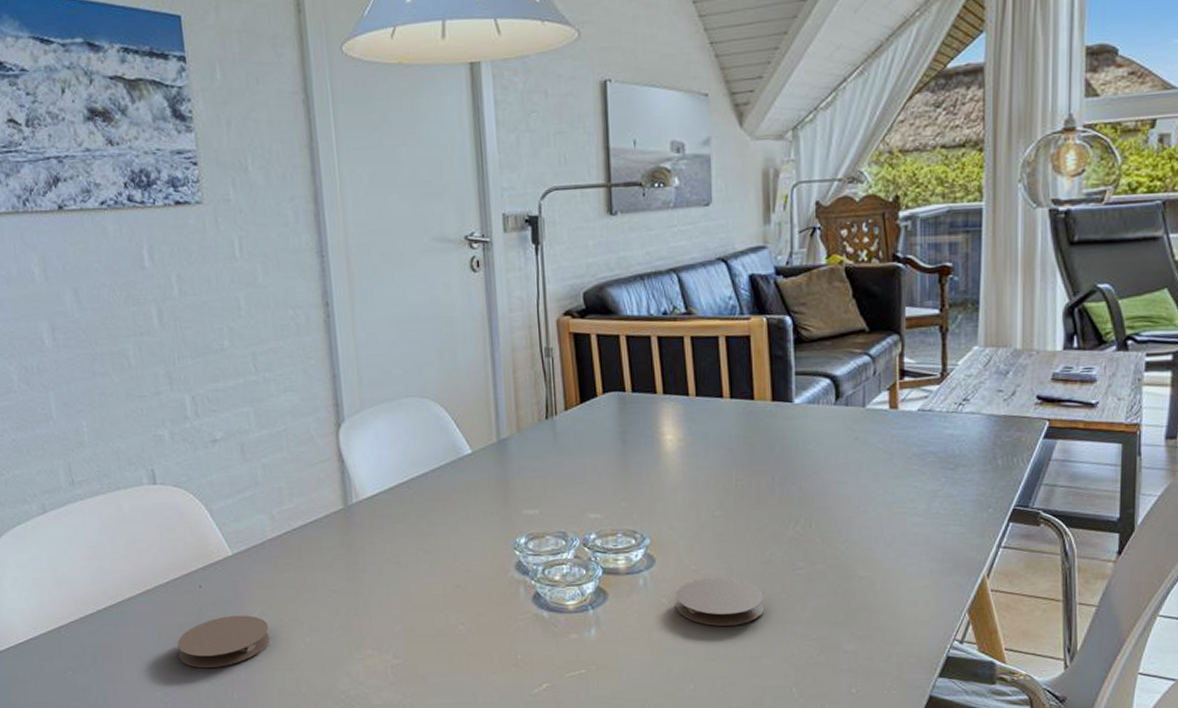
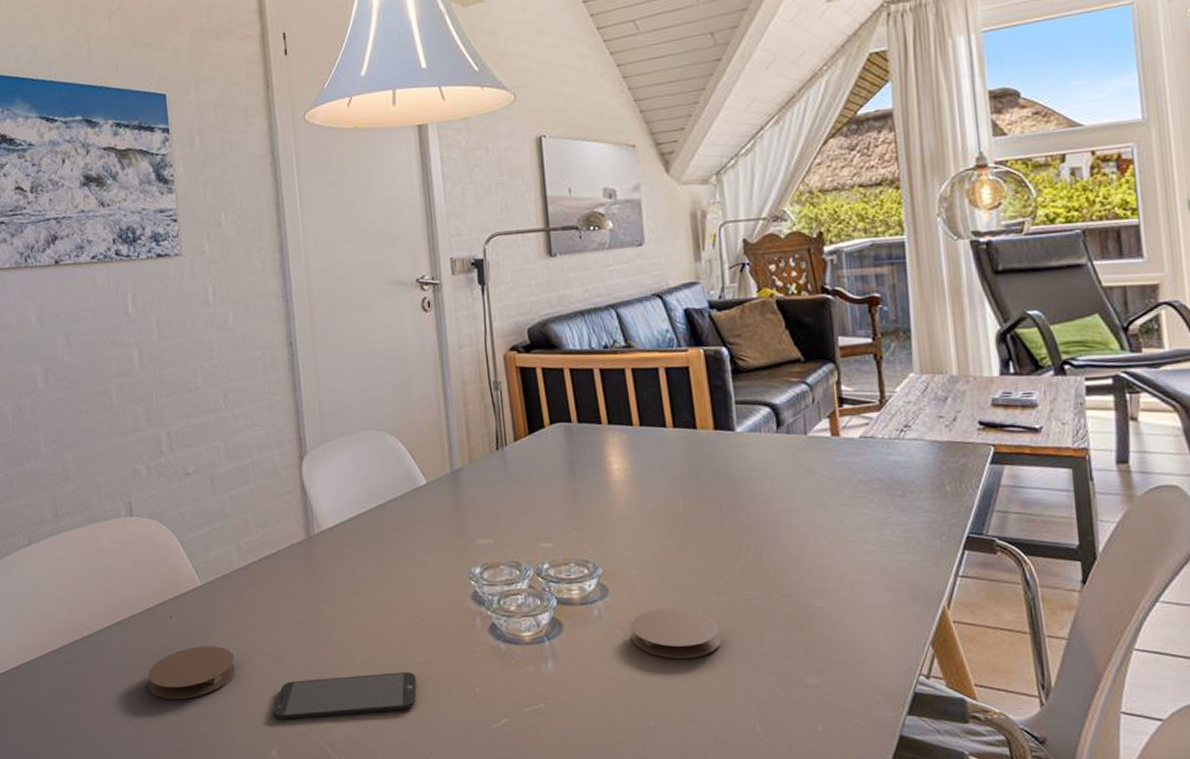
smartphone: none [309,640,457,687] -> present [273,672,417,720]

